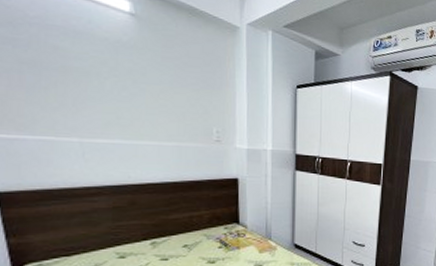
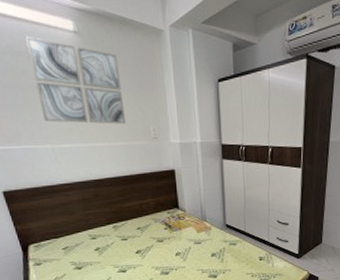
wall art: none [63,9,184,122] -> present [25,36,127,124]

